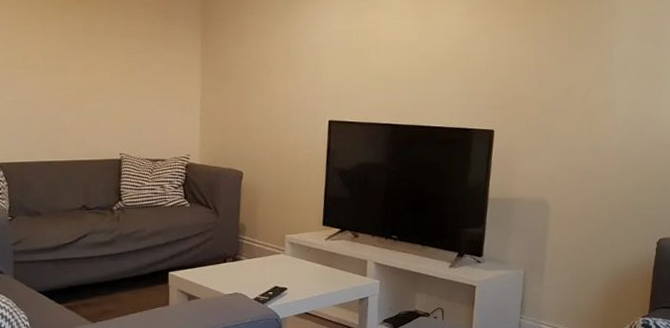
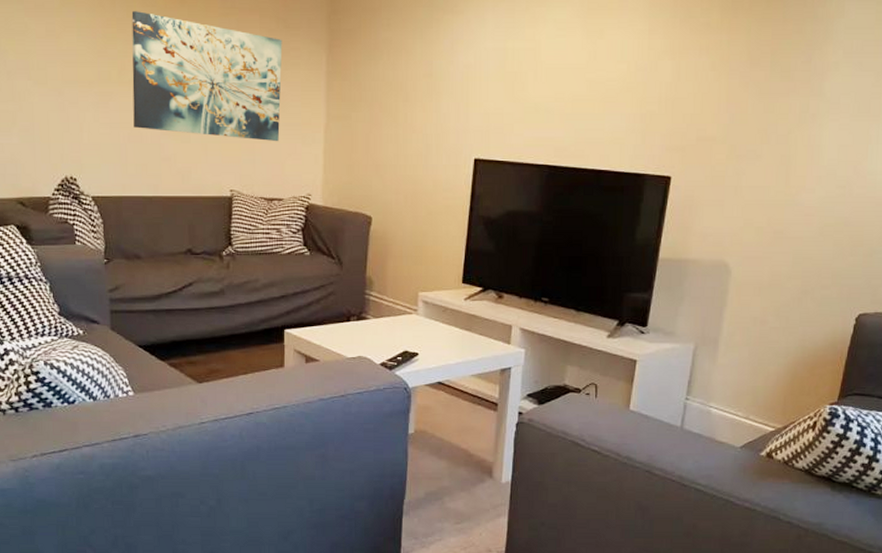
wall art: none [34,8,163,112] -> present [131,11,283,142]

